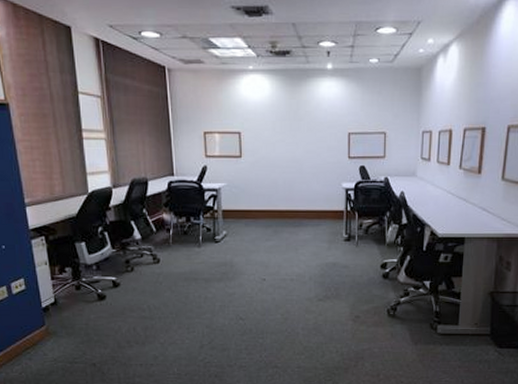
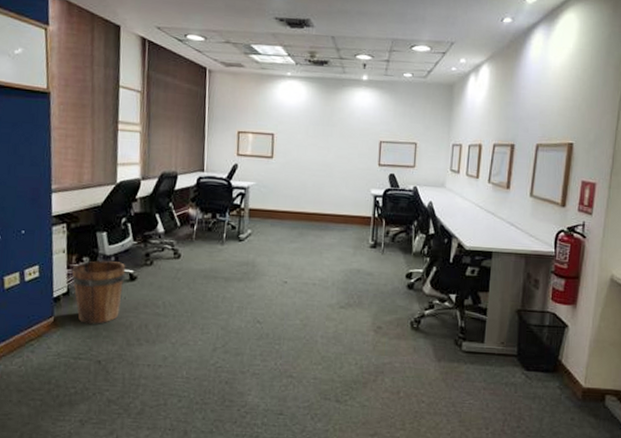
bucket: none [56,270,109,330] -> present [72,260,126,324]

